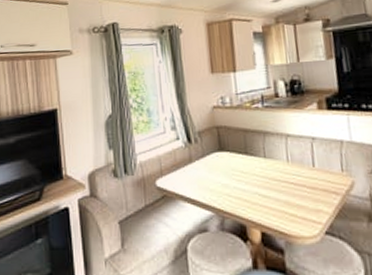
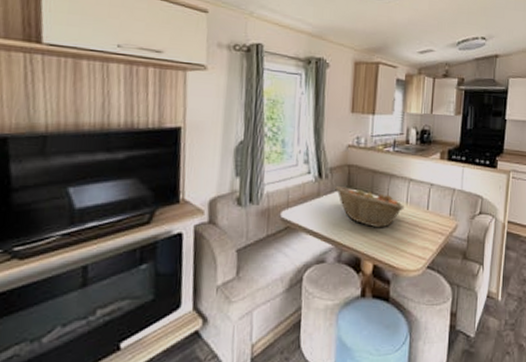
fruit basket: none [206,148,287,191] -> present [335,185,405,228]

